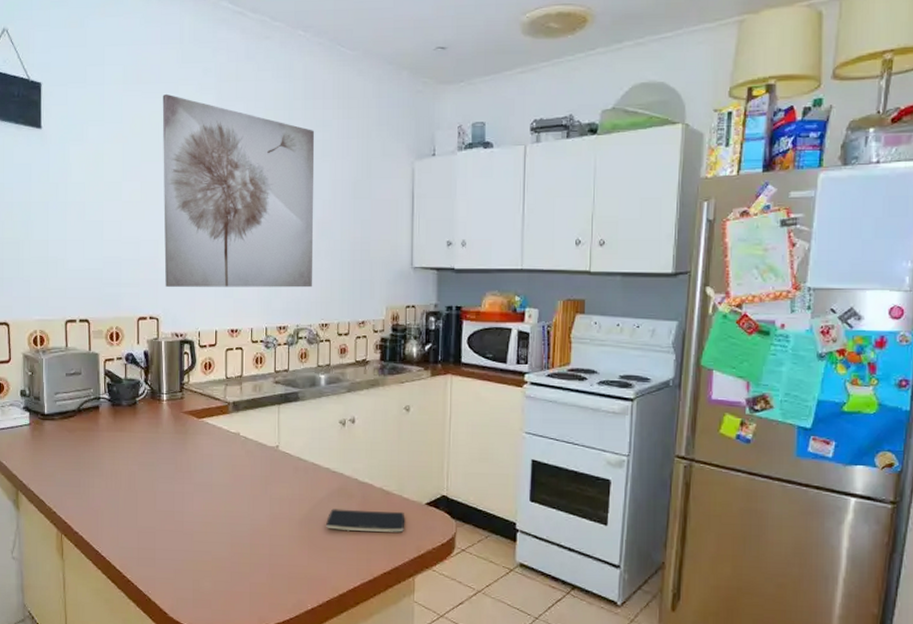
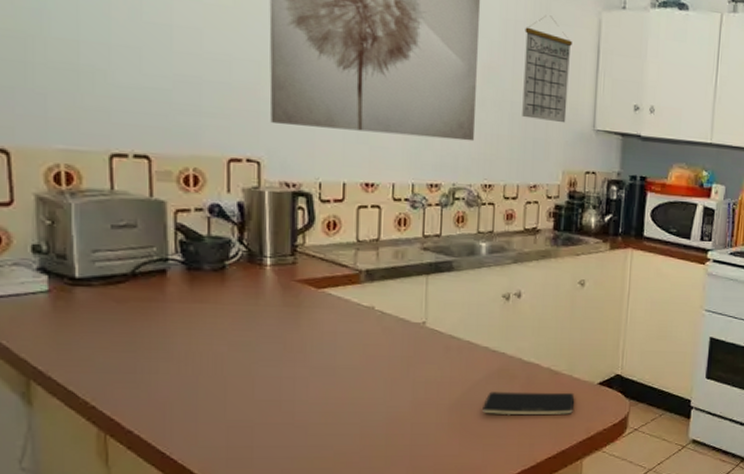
calendar: none [350,172,390,264] -> present [522,15,572,123]

